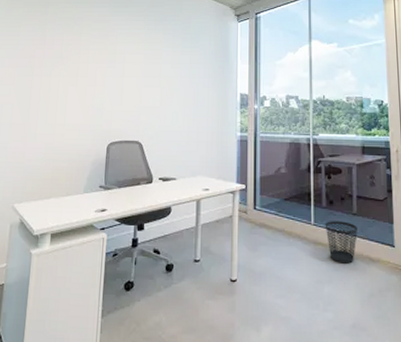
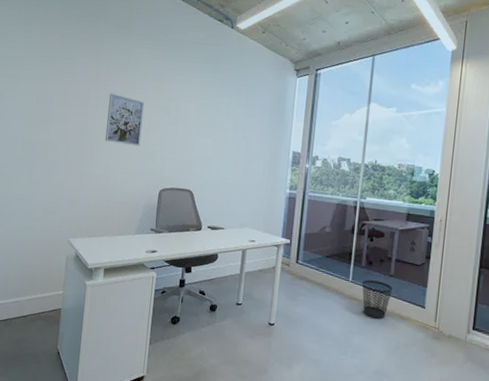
wall art: none [50,51,90,102] -> present [104,92,145,147]

